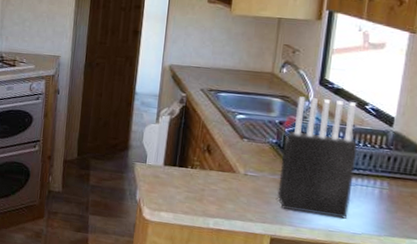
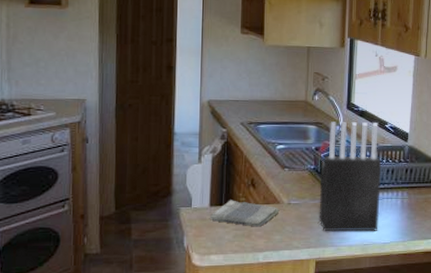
dish towel: none [163,162,235,193] -> present [210,200,280,227]

